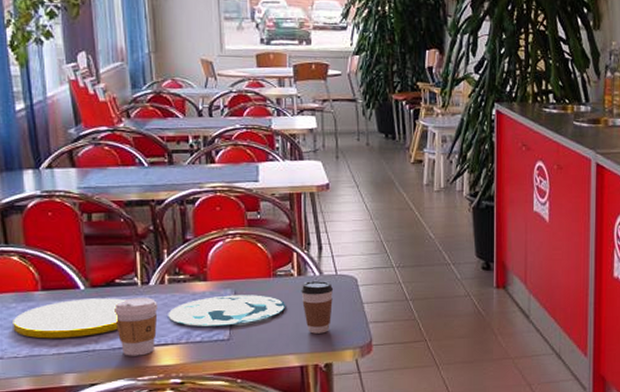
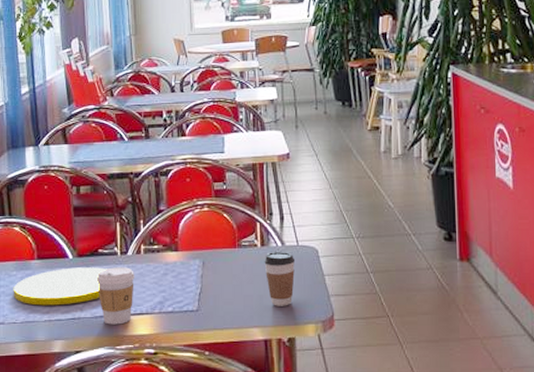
plate: present [168,295,286,326] -> none [143,265,250,296]

